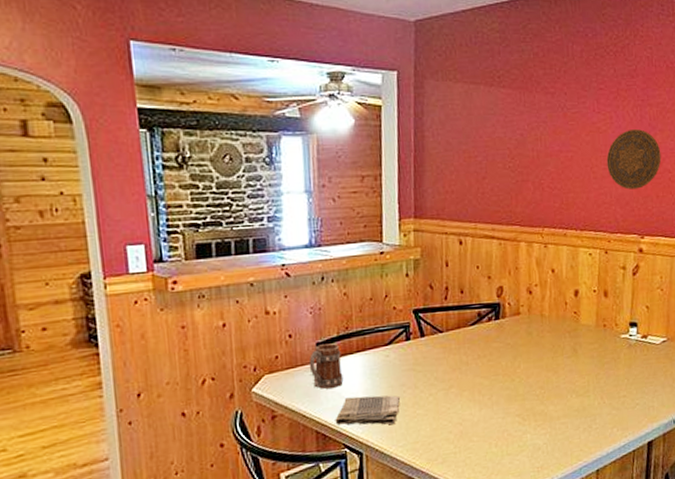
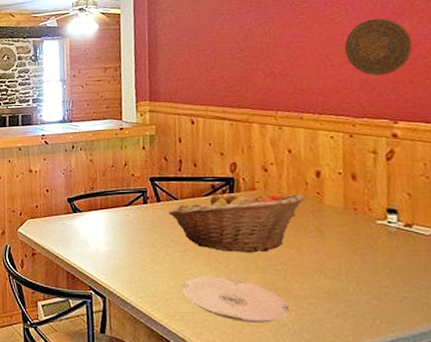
mug: present [308,343,344,389] -> none [61,200,90,237]
dish towel: present [335,395,401,425] -> none [82,247,140,275]
fruit basket: none [433,315,564,383] -> present [168,191,305,253]
plate: none [444,410,544,453] -> present [181,276,290,323]

